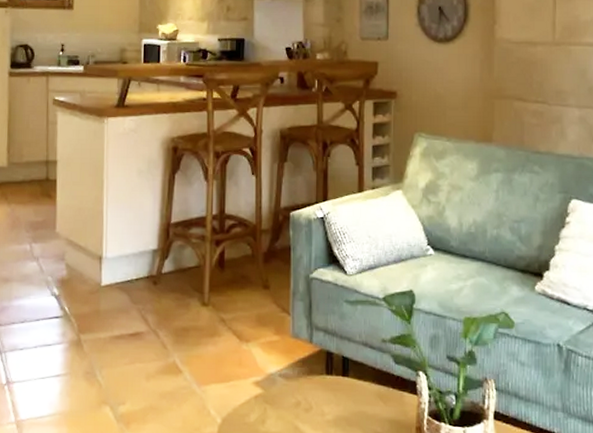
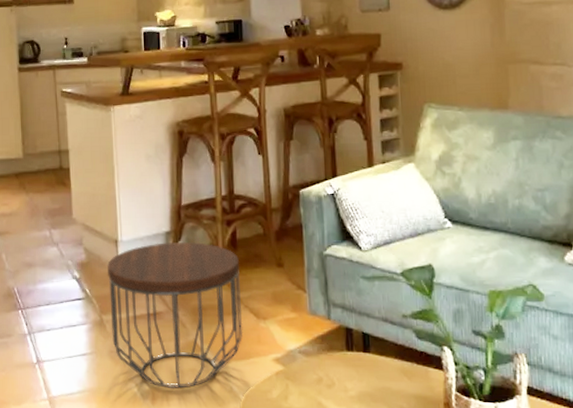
side table: none [88,260,226,413] -> present [106,241,243,389]

